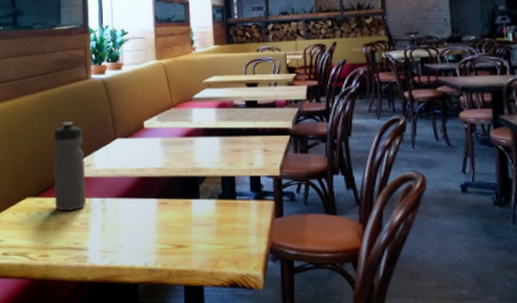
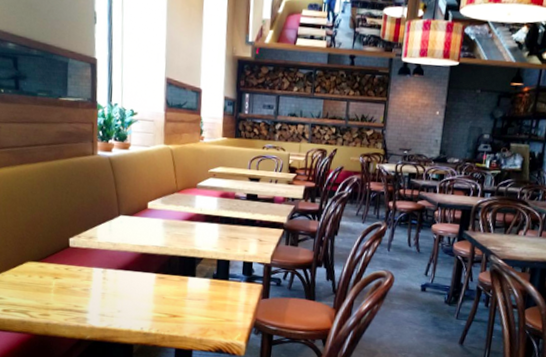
water bottle: present [53,122,87,212] -> none [55,194,88,278]

